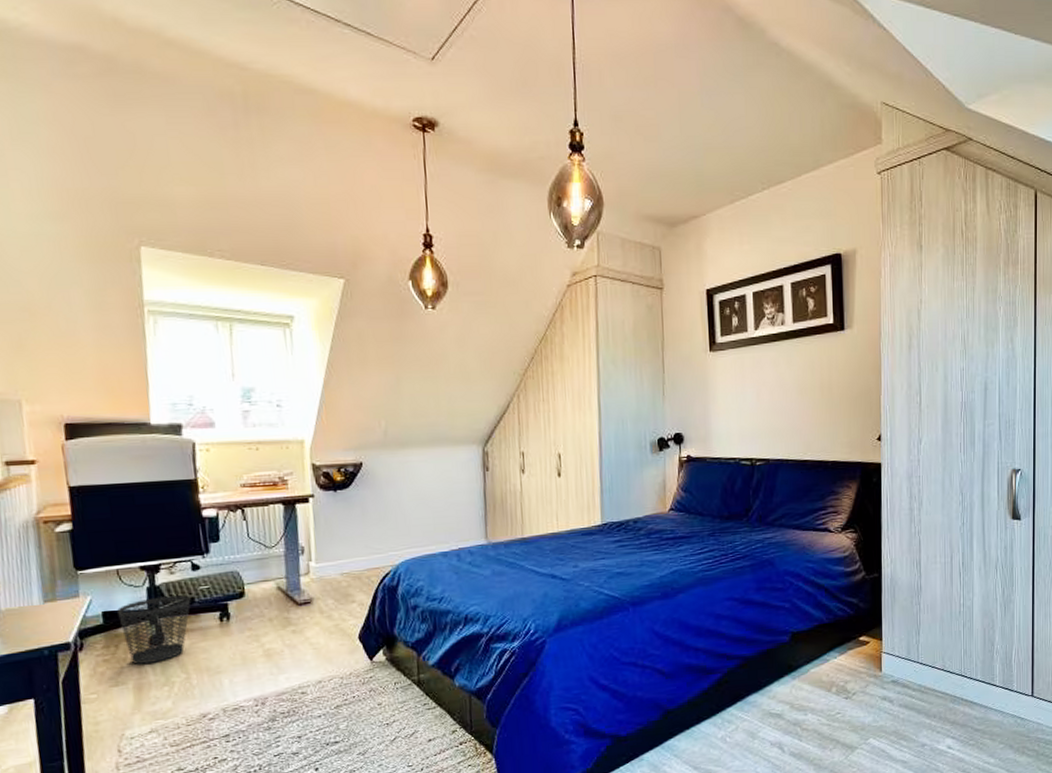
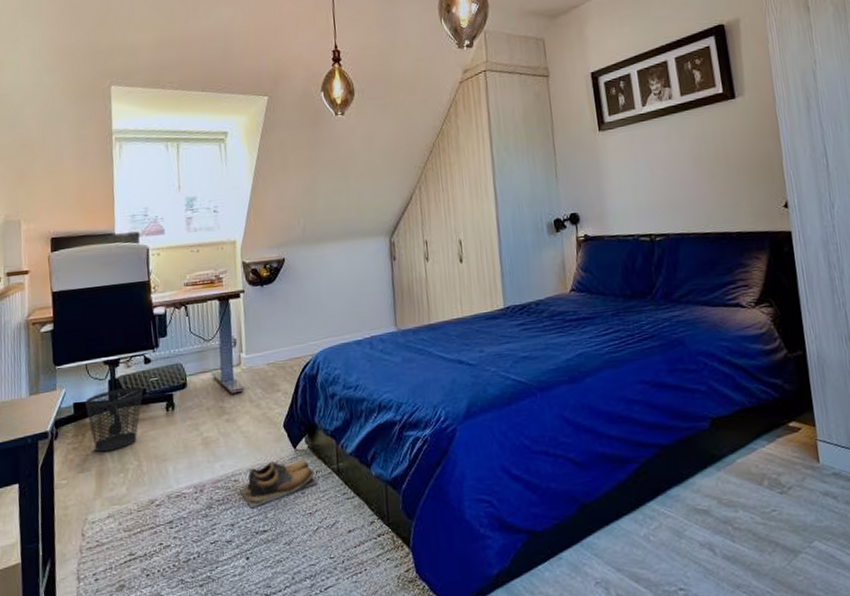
shoes: none [308,672,397,721] -> present [240,460,318,509]

